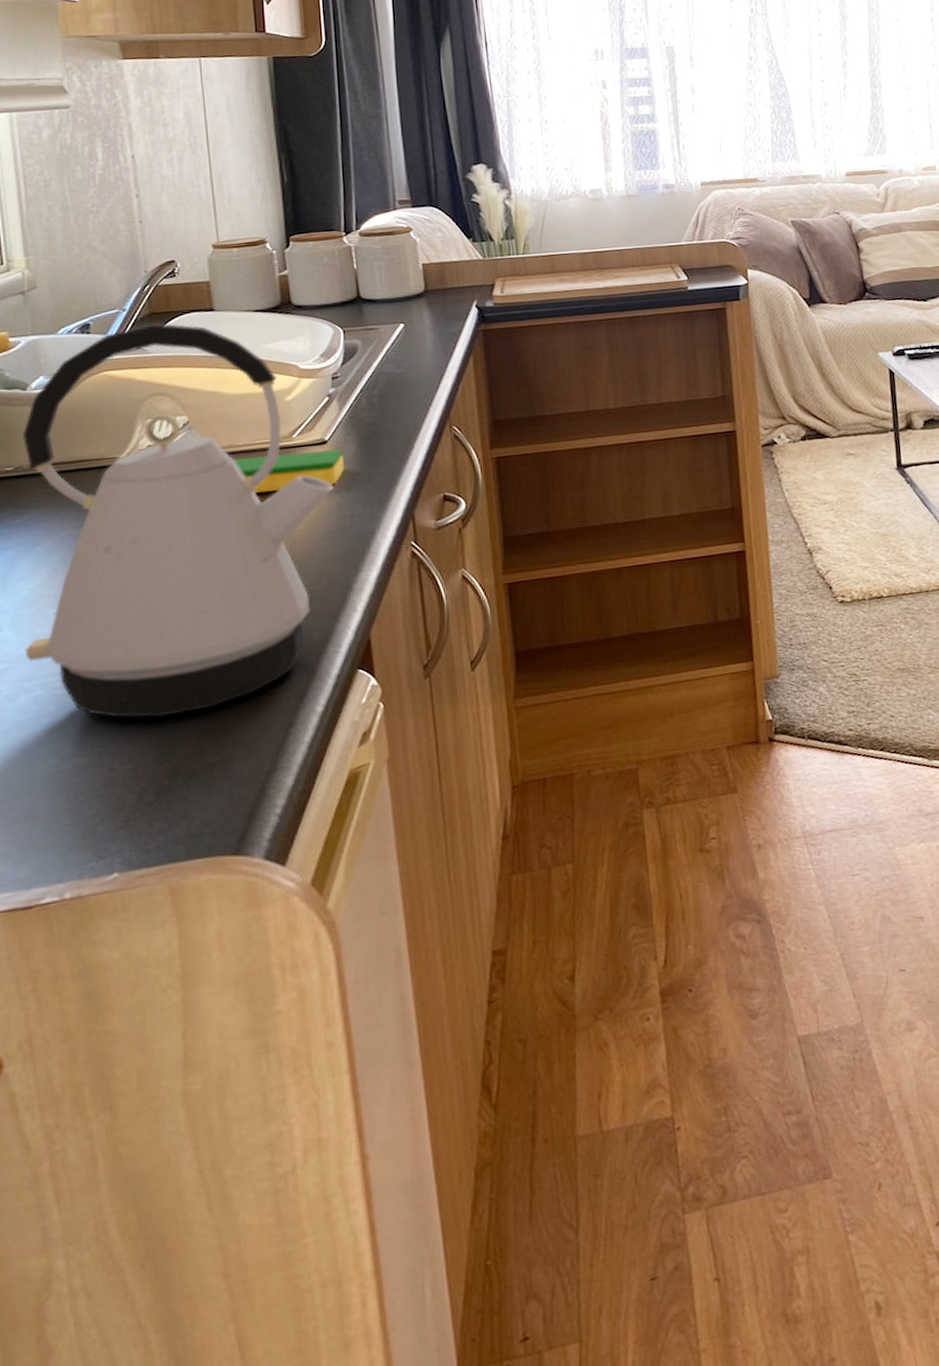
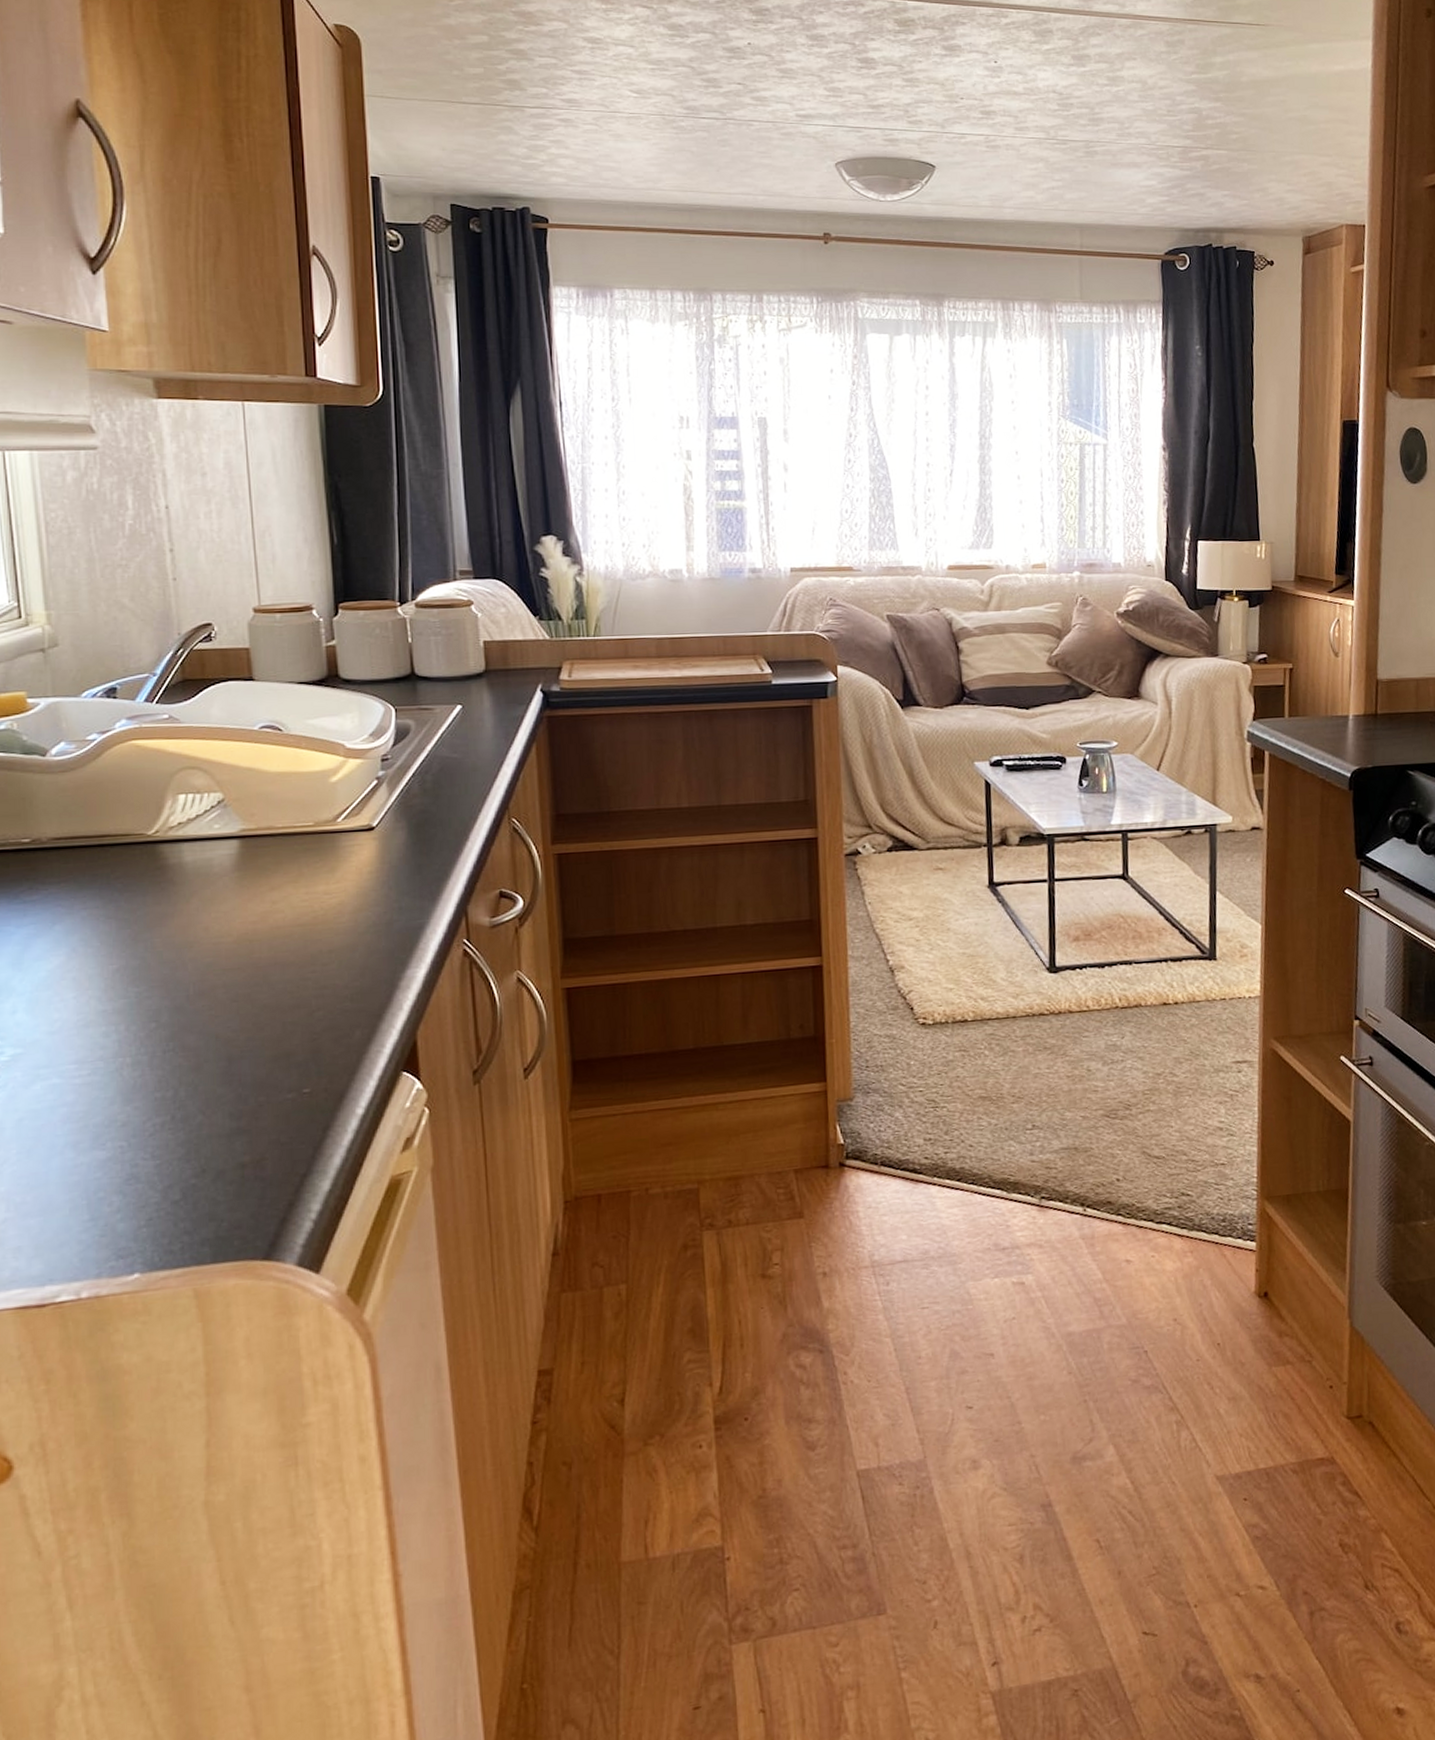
kettle: present [23,323,334,719] -> none [41,690,381,1113]
dish sponge: present [233,449,344,493] -> none [272,837,392,879]

